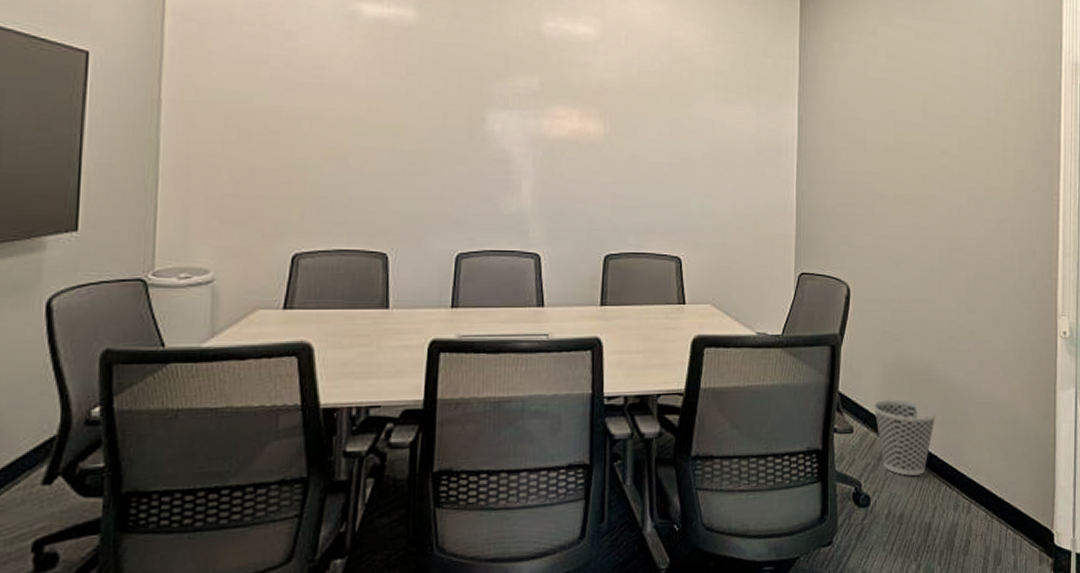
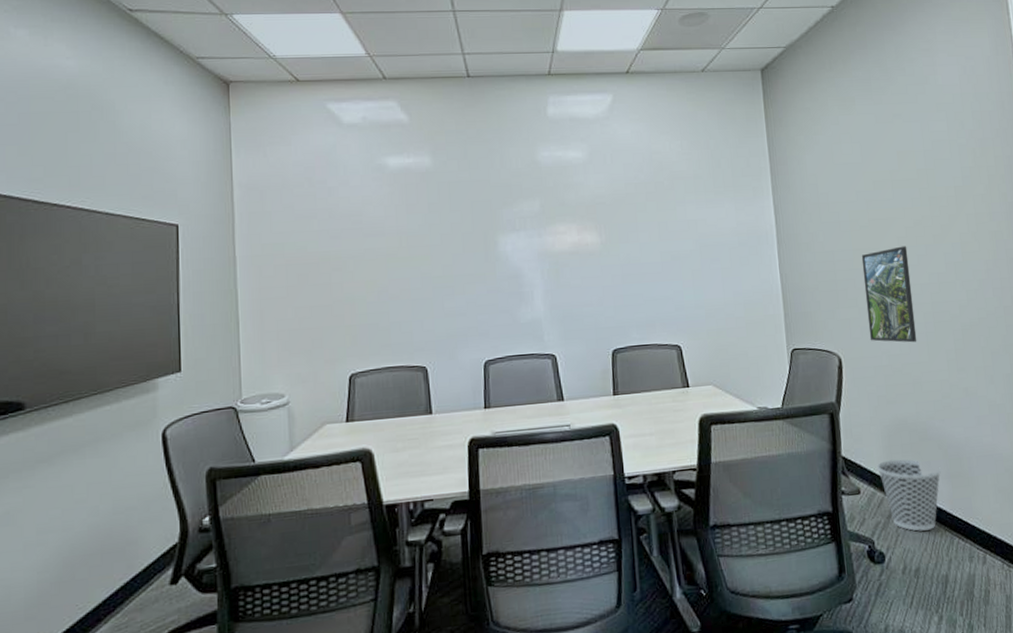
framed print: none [882,174,931,278] -> present [861,246,917,343]

